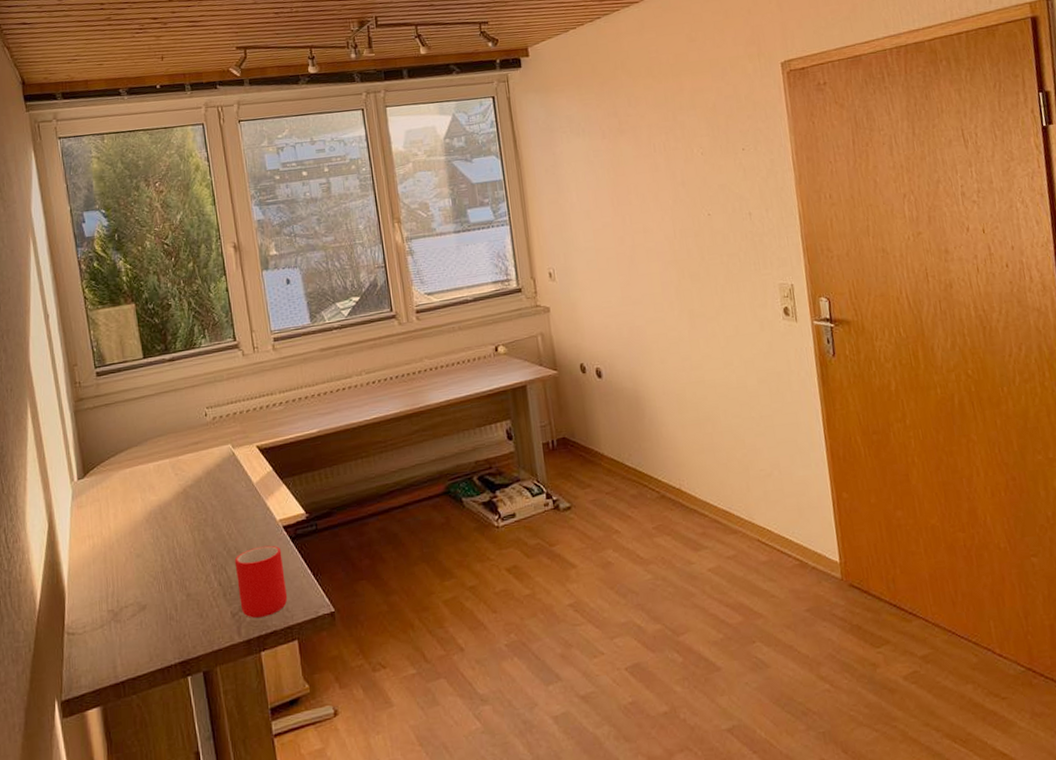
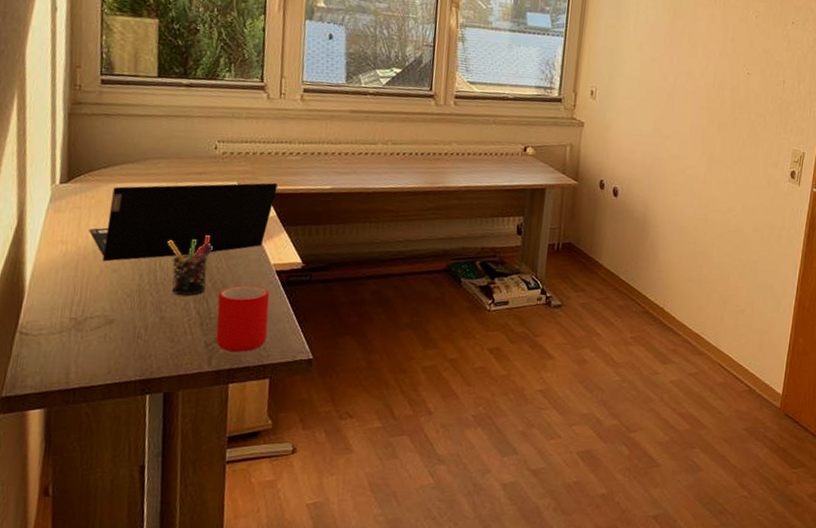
laptop computer: none [110,438,269,548] -> present [89,183,278,262]
pen holder: none [180,503,223,569] -> present [168,235,214,296]

